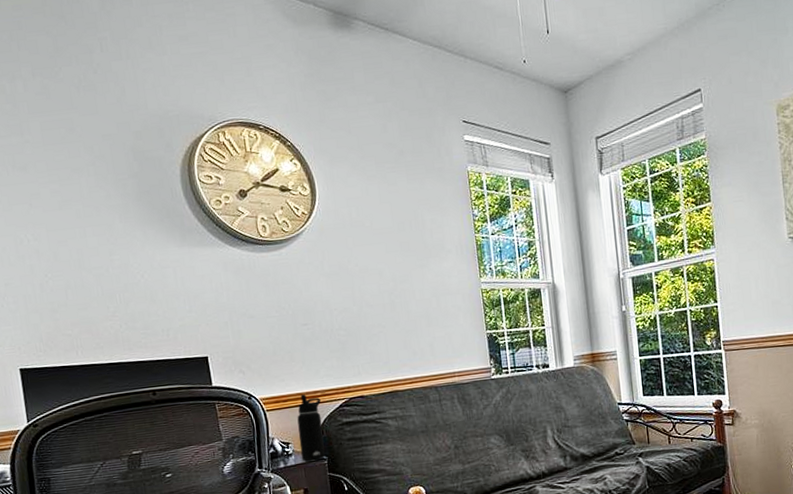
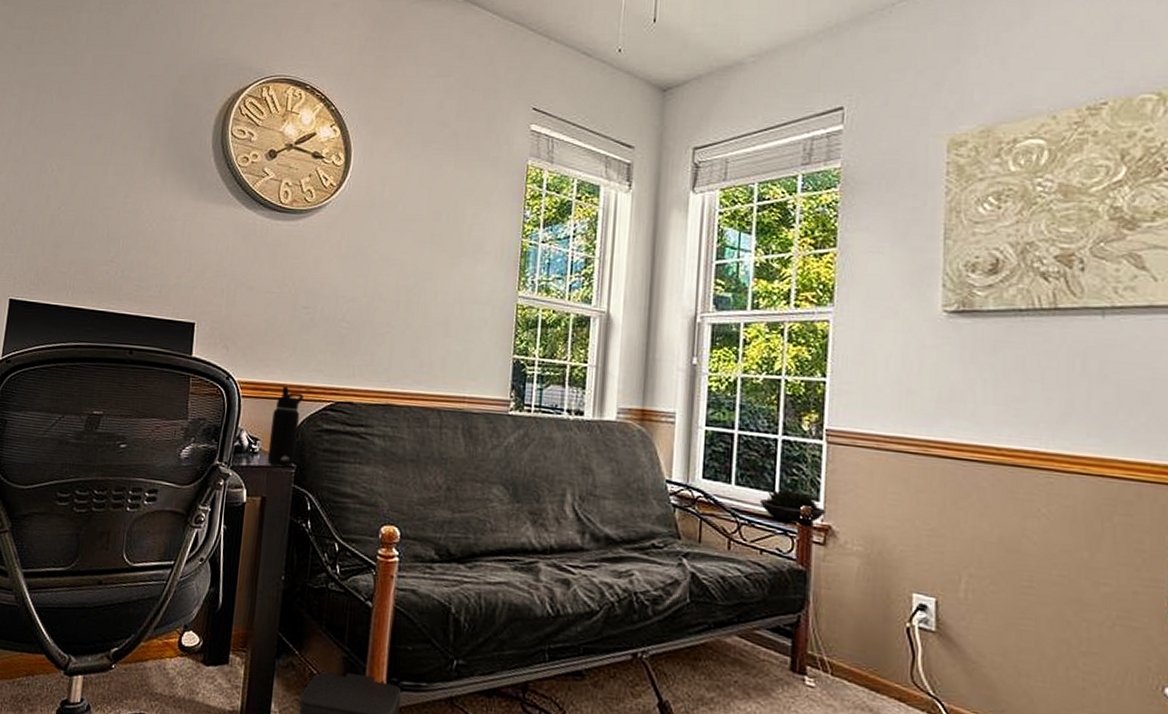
succulent plant: none [685,389,730,415] -> present [759,487,825,524]

